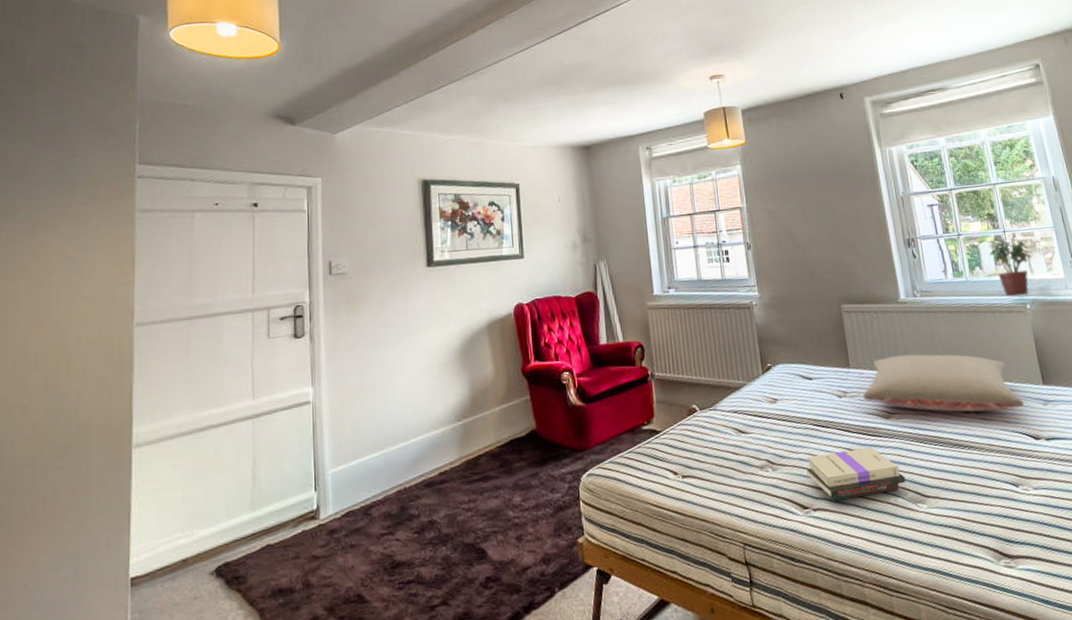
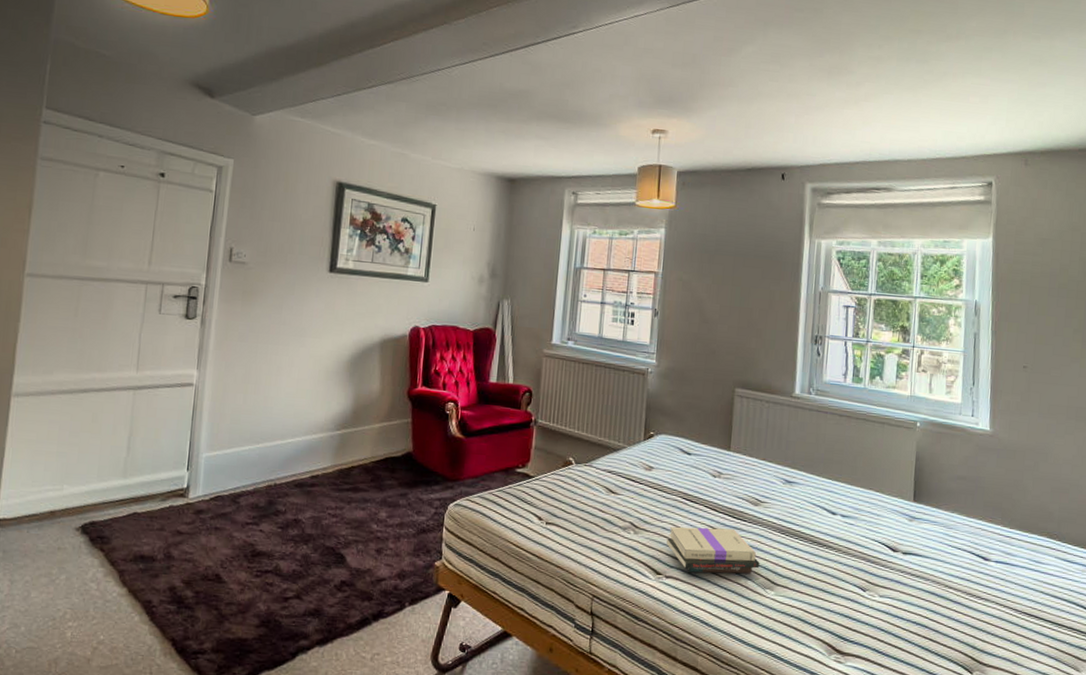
pillow: present [862,354,1024,412] -> none [736,447,890,519]
potted plant: present [988,237,1032,297] -> none [893,352,936,413]

